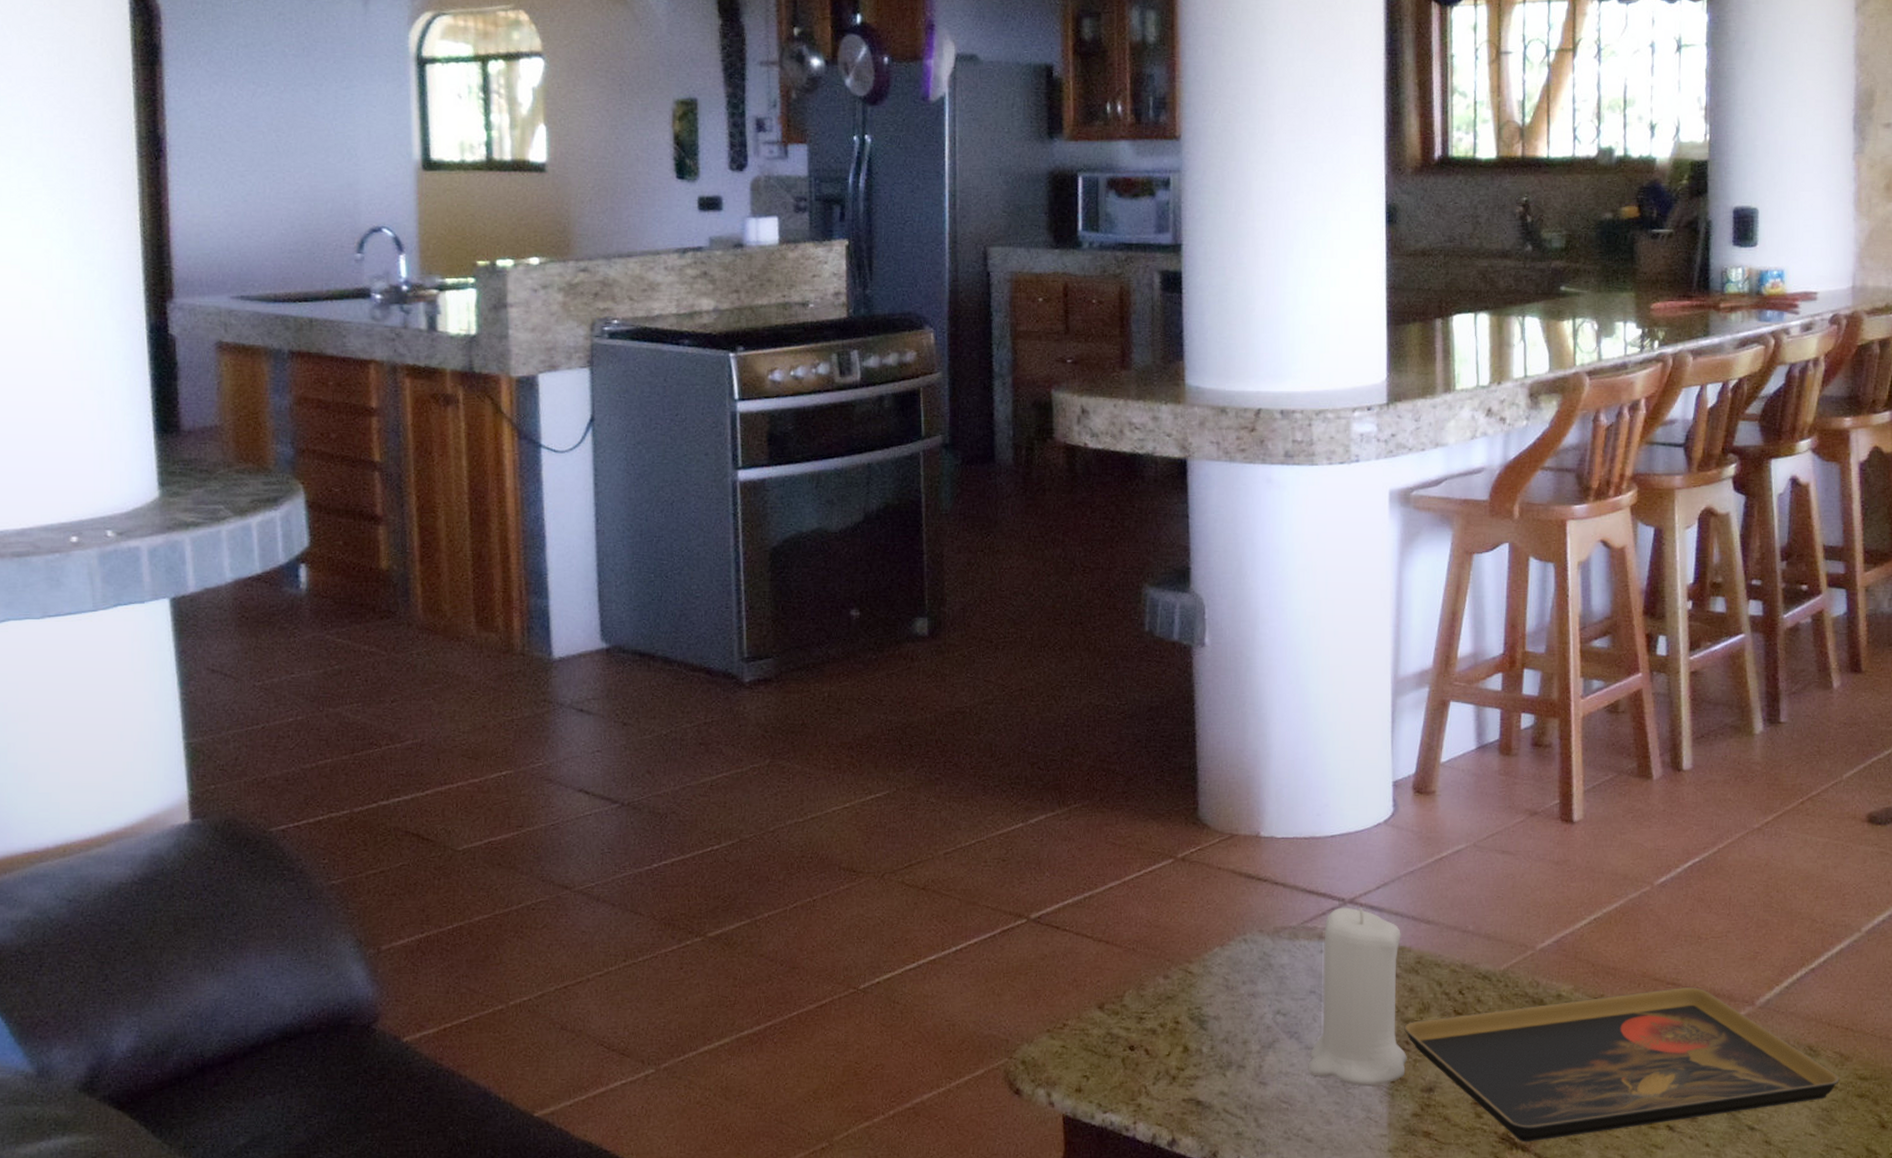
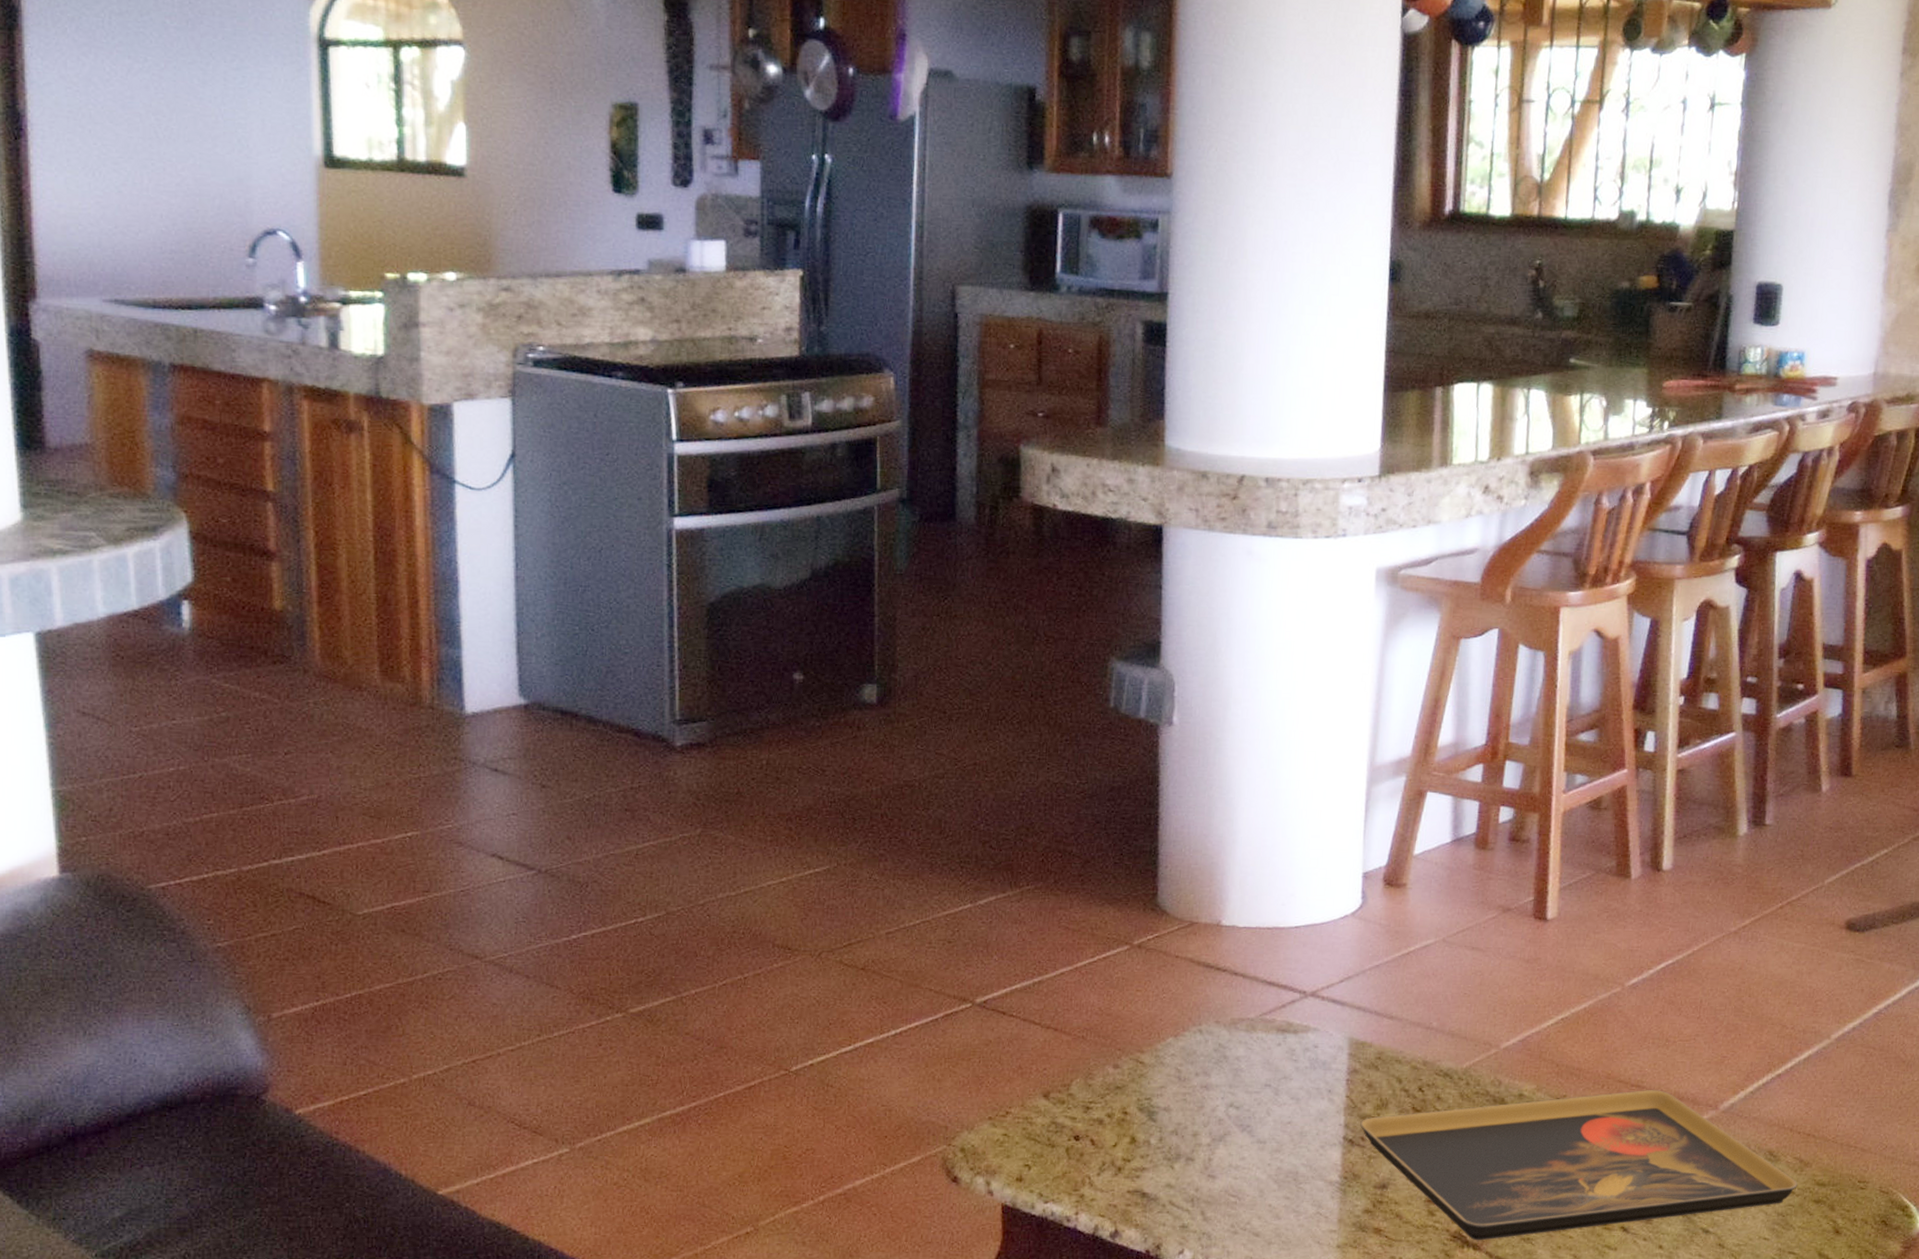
candle: present [1308,907,1407,1086] -> none [1259,1000,1363,1181]

